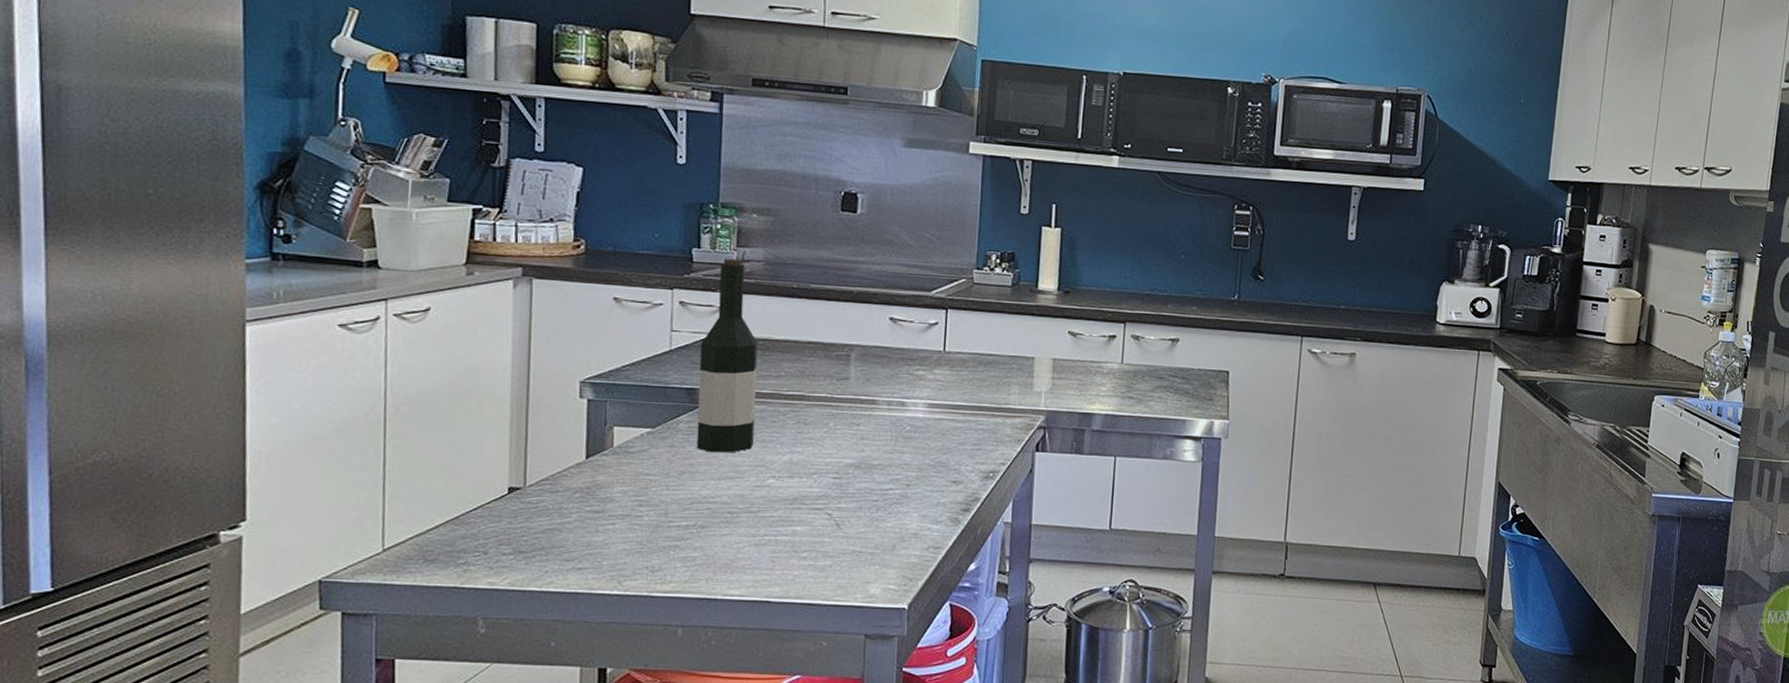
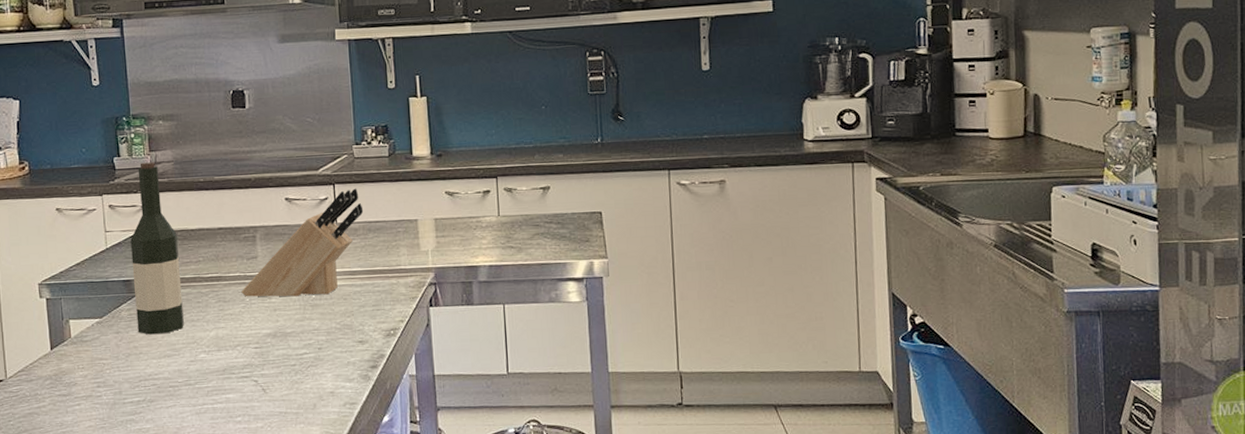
knife block: none [825,316,977,428] -> present [241,188,364,297]

